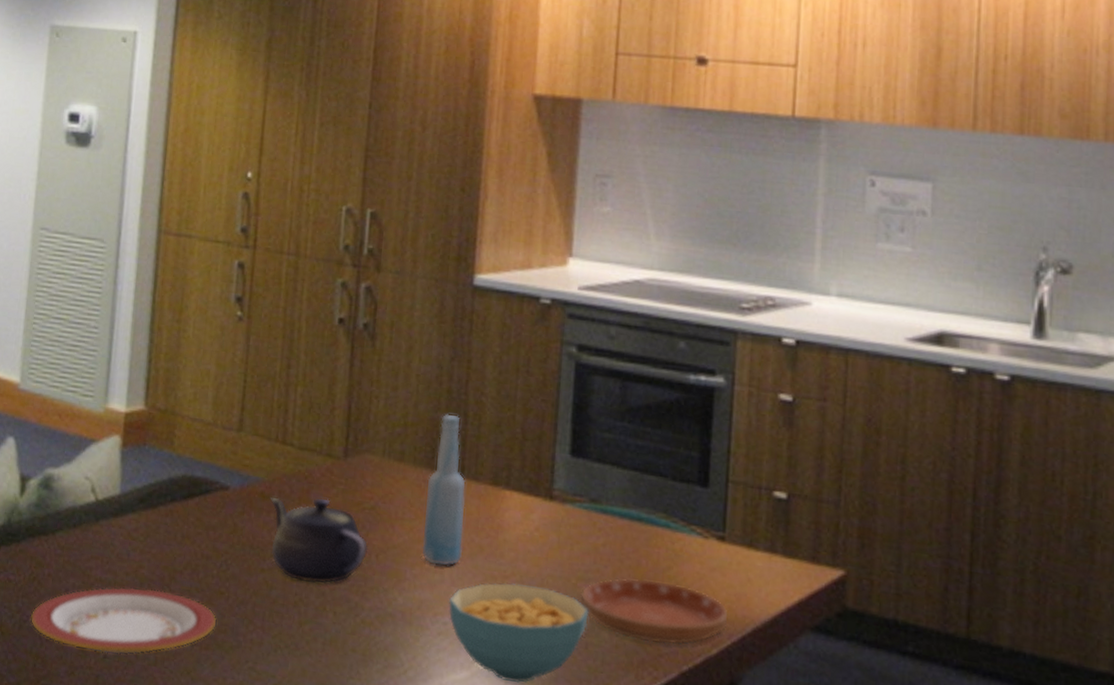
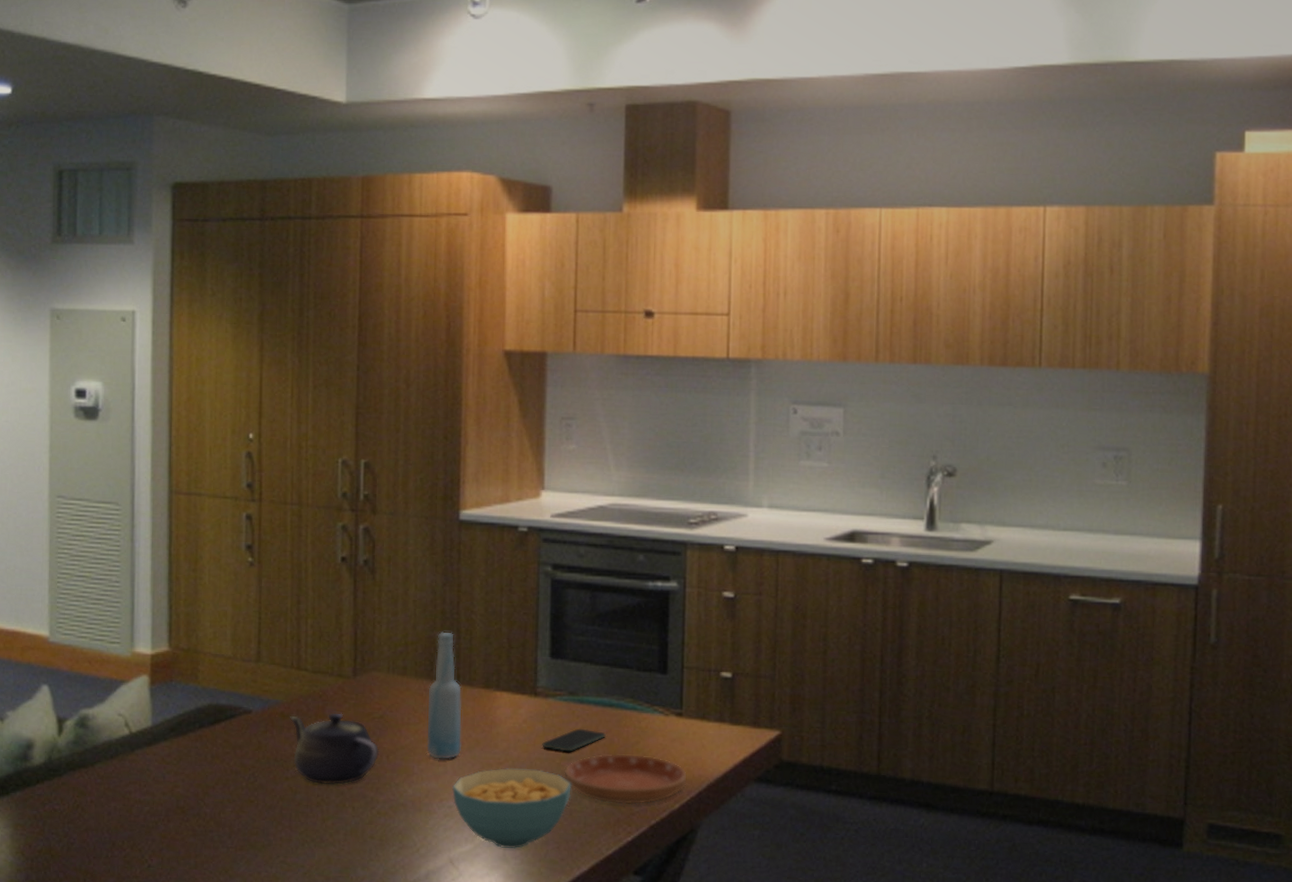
plate: present [30,587,217,655] -> none [78,804,249,863]
smartphone: none [556,543,632,572] -> present [542,728,606,752]

